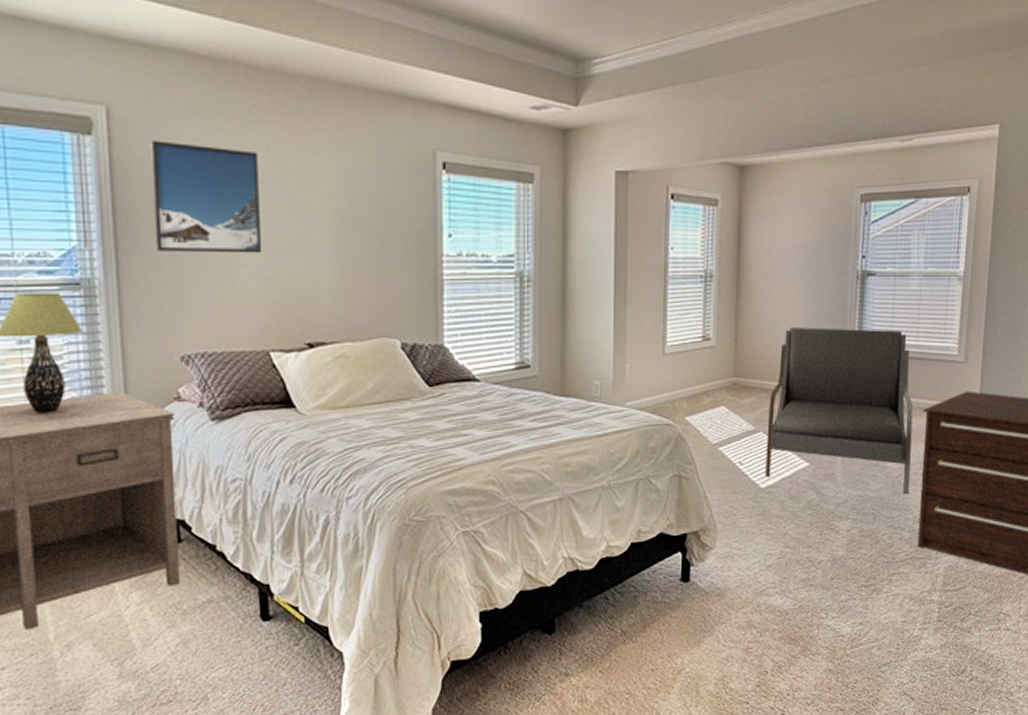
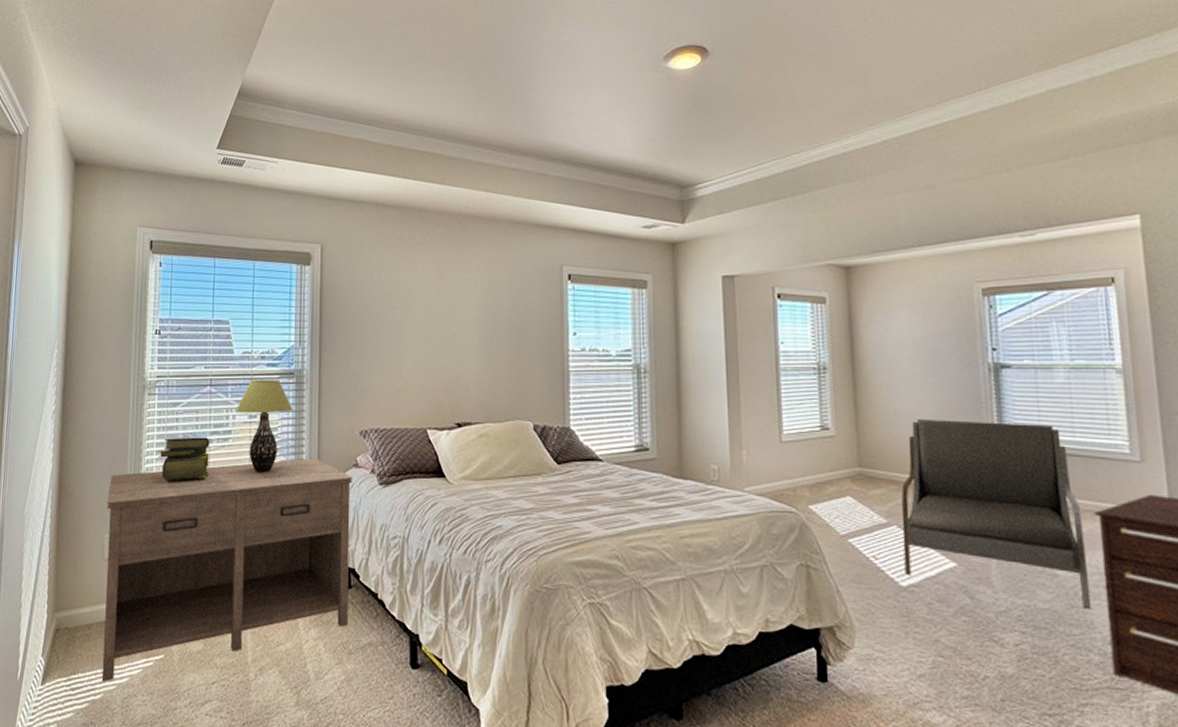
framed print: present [150,140,263,254] -> none [347,267,425,350]

